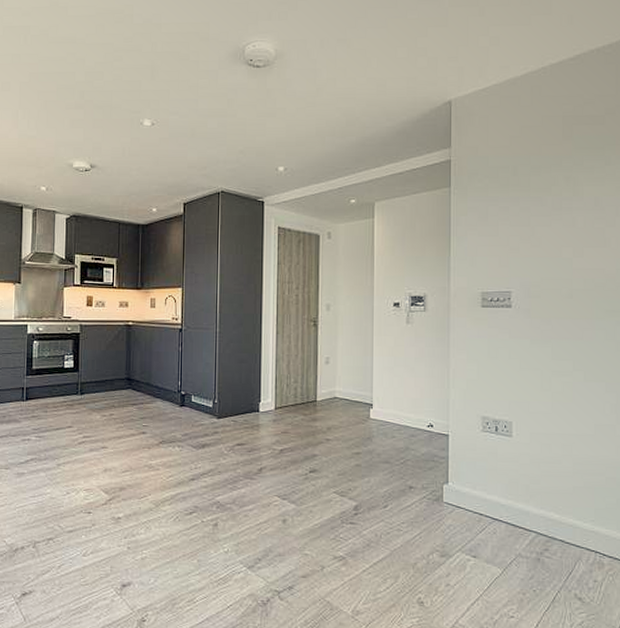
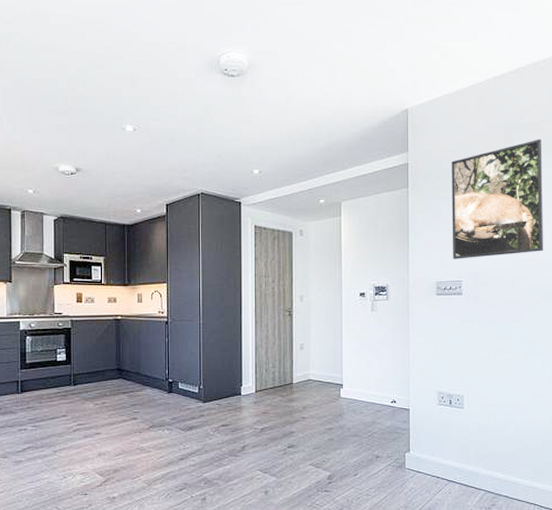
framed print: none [500,133,609,267] -> present [451,139,544,259]

